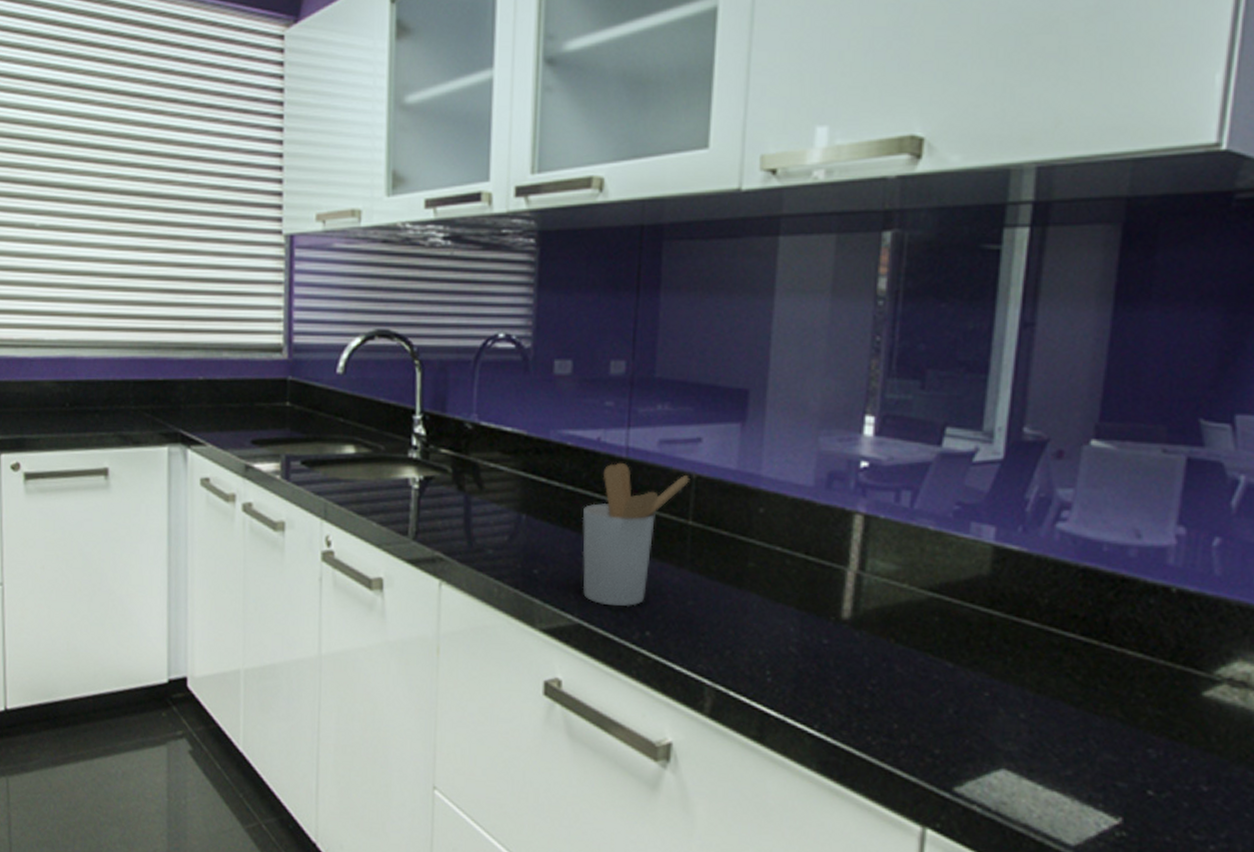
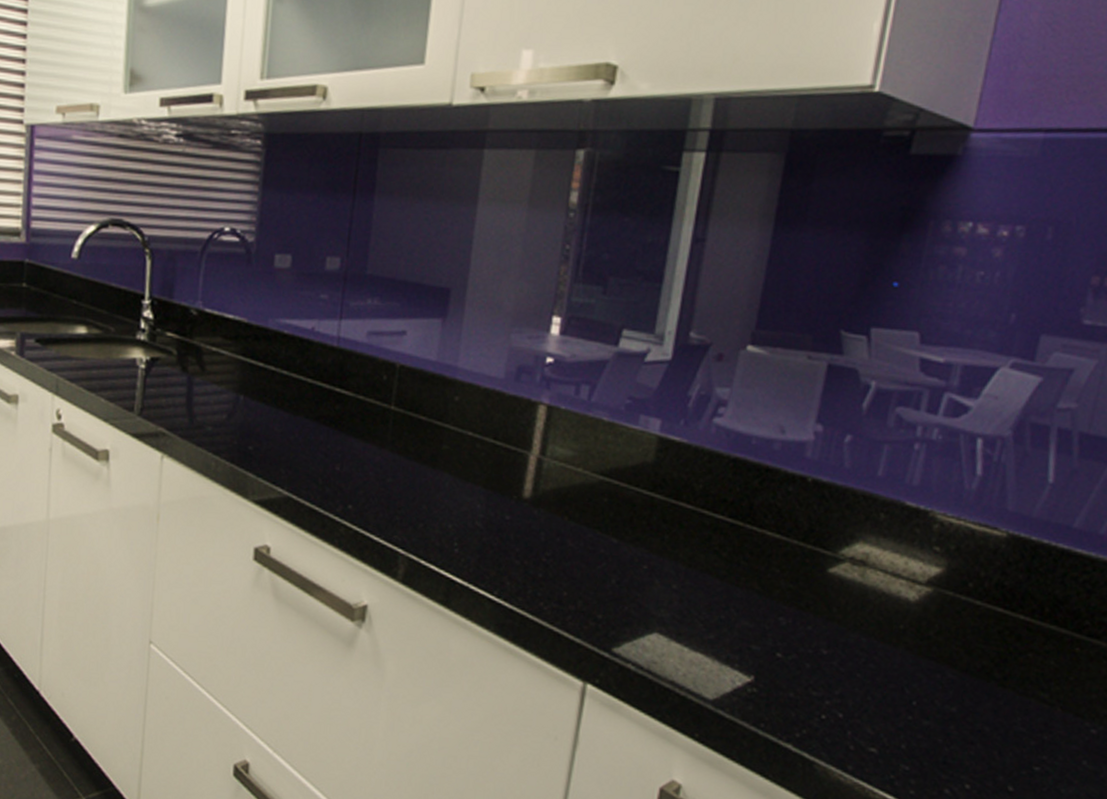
utensil holder: present [582,462,690,607] -> none [292,350,394,483]

